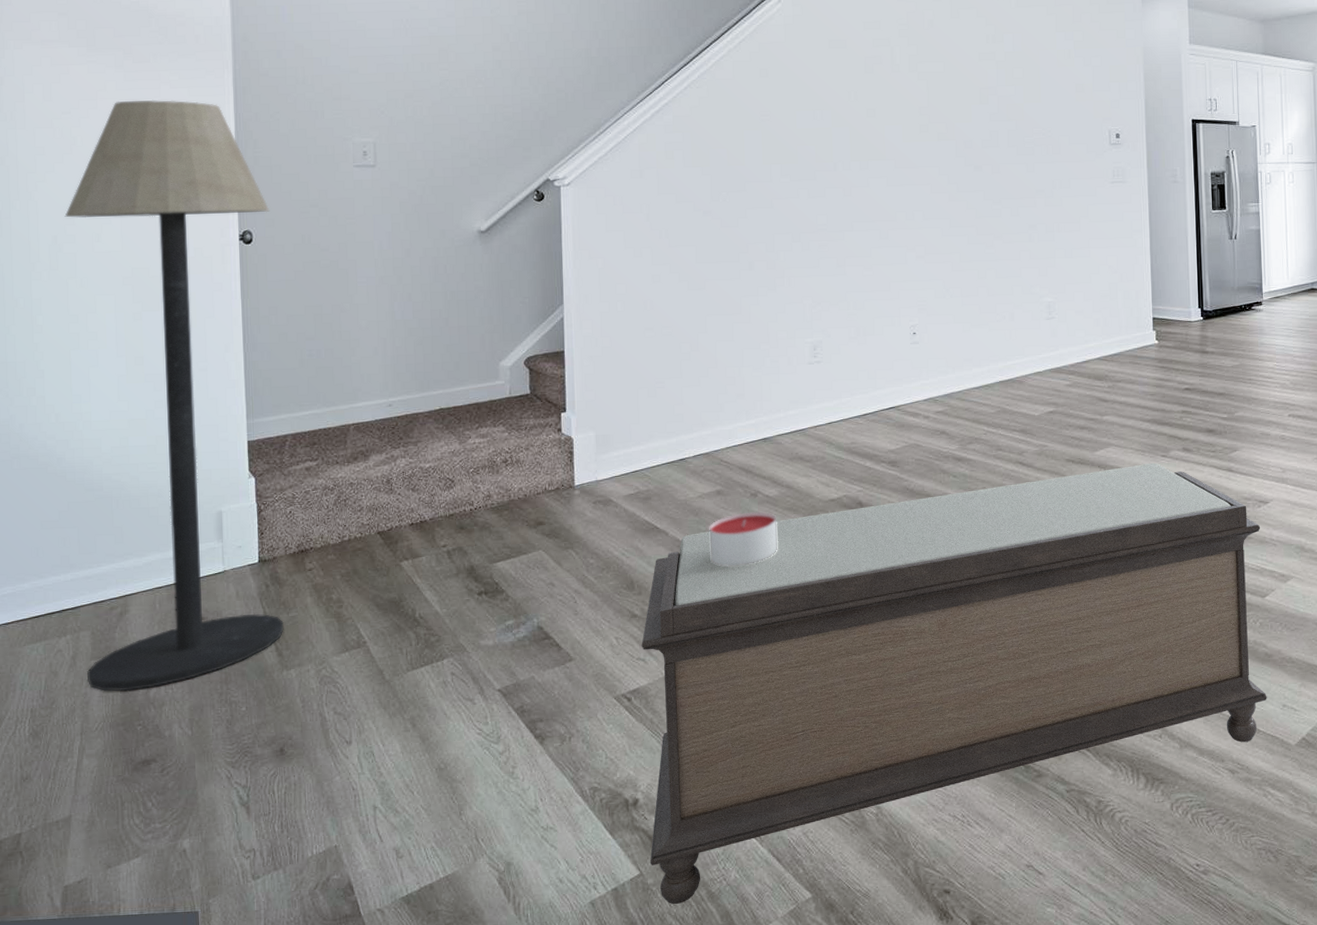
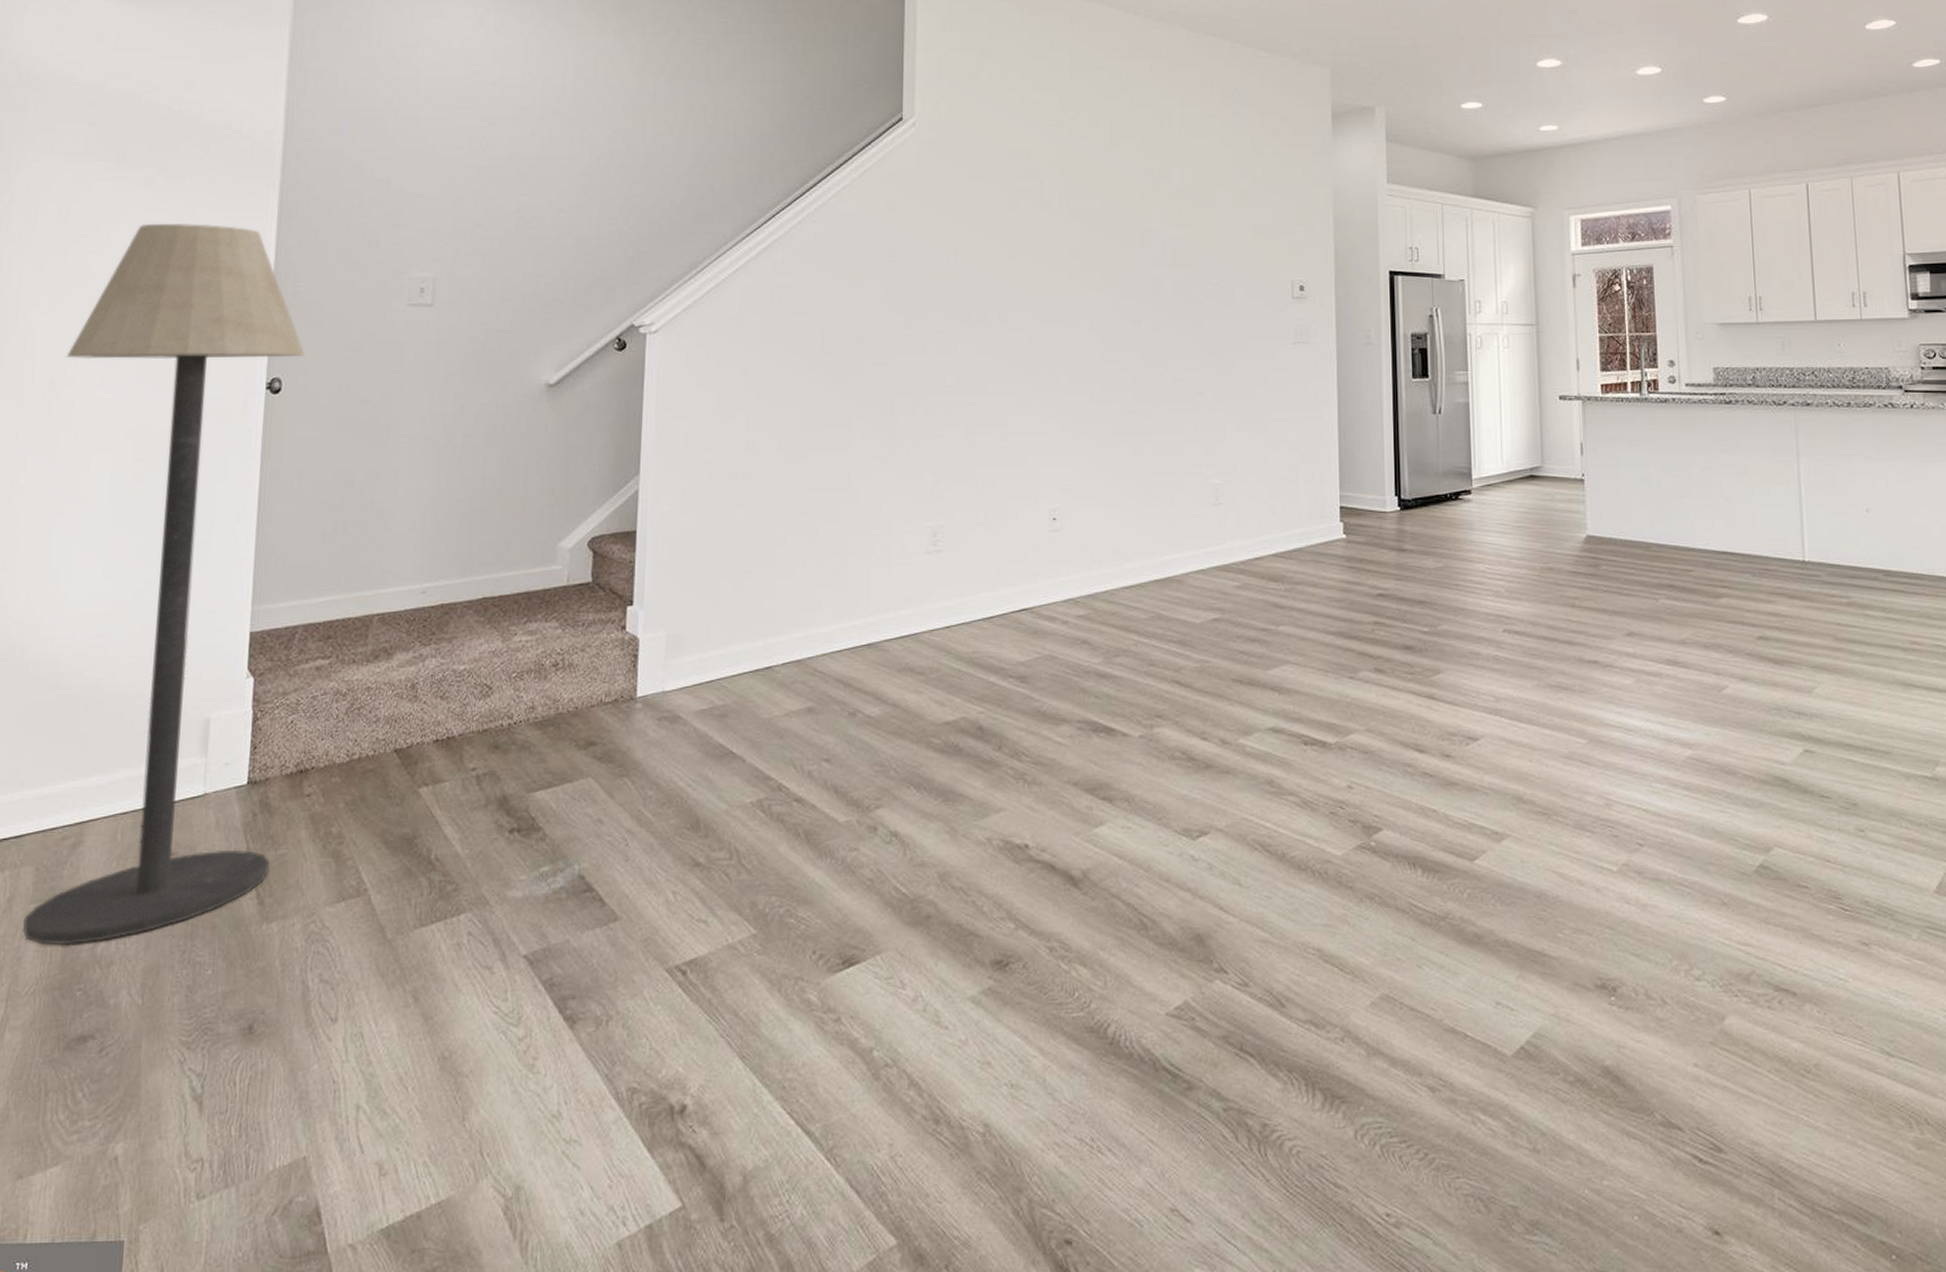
bench: present [641,462,1267,905] -> none [695,686,1477,1250]
candle: present [709,511,778,567] -> none [795,735,879,804]

